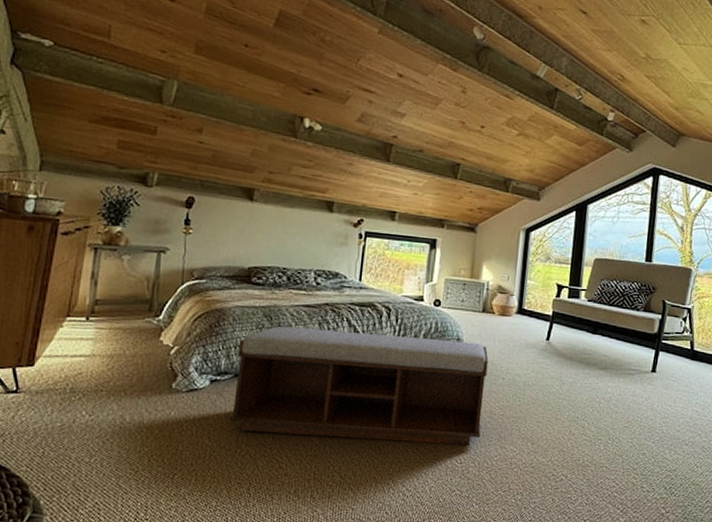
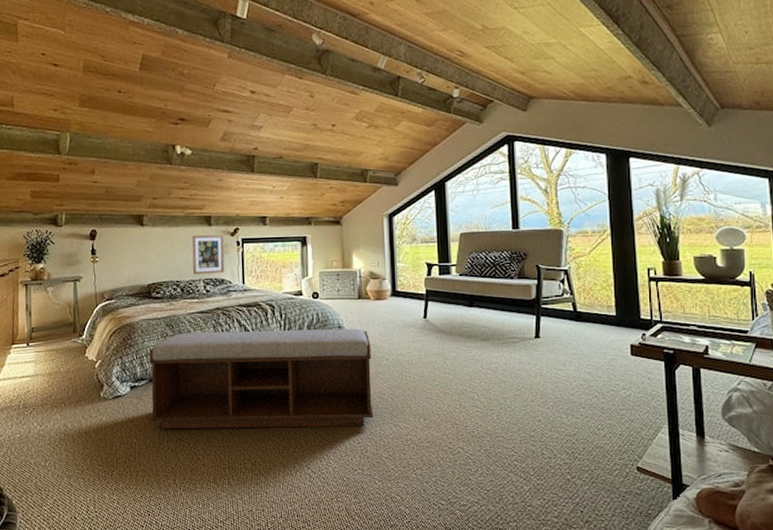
wall art: none [304,221,345,266] -> present [192,235,225,274]

